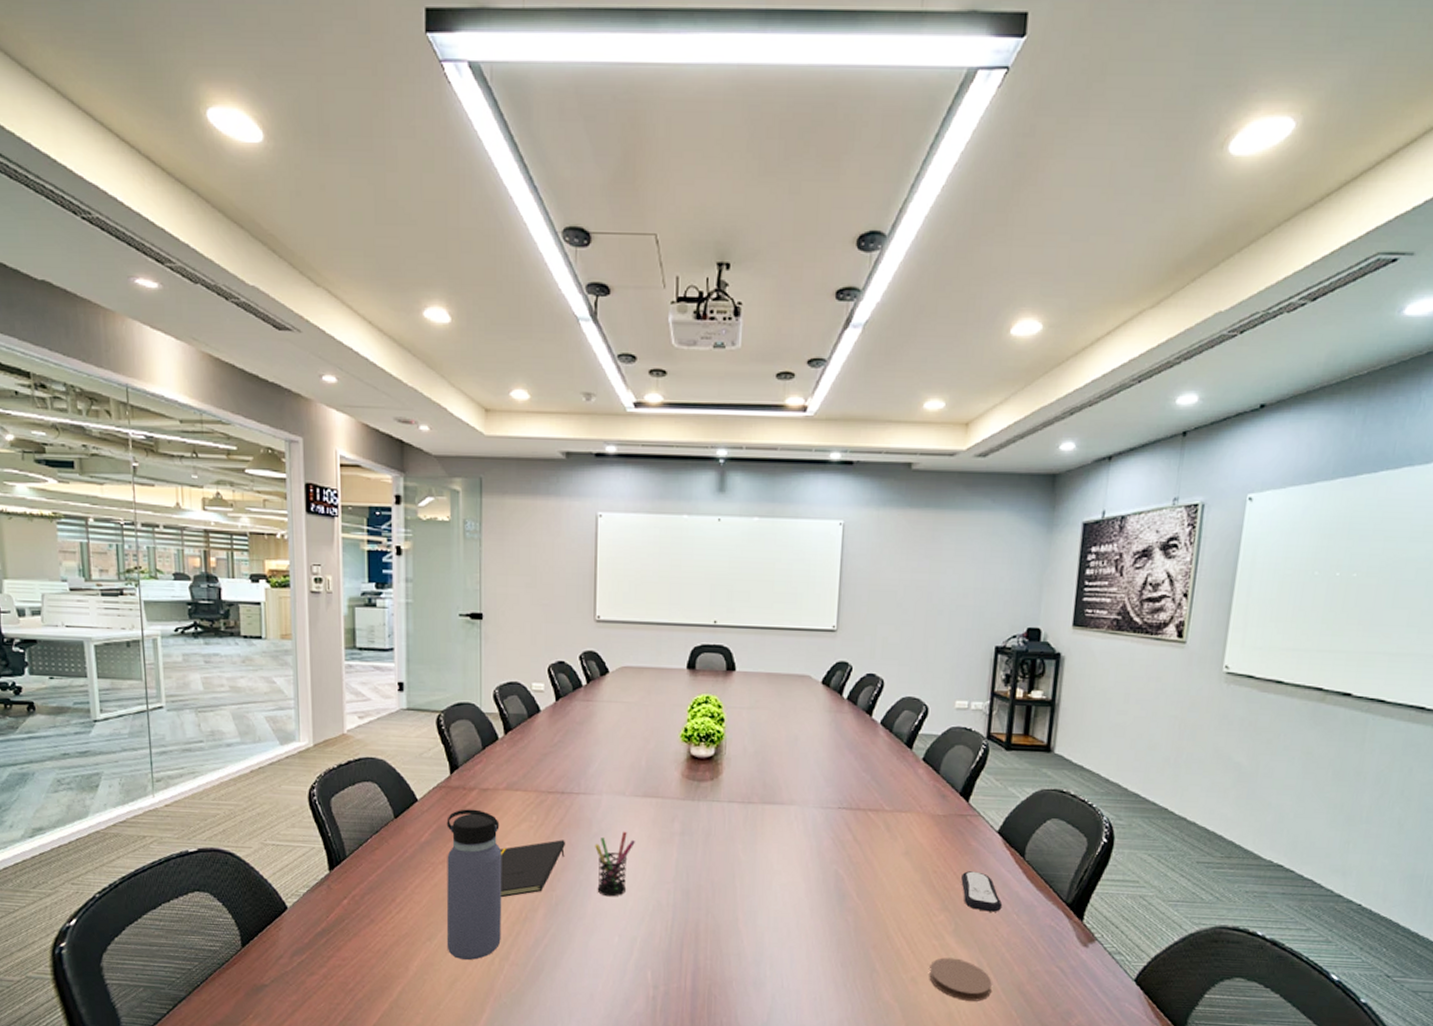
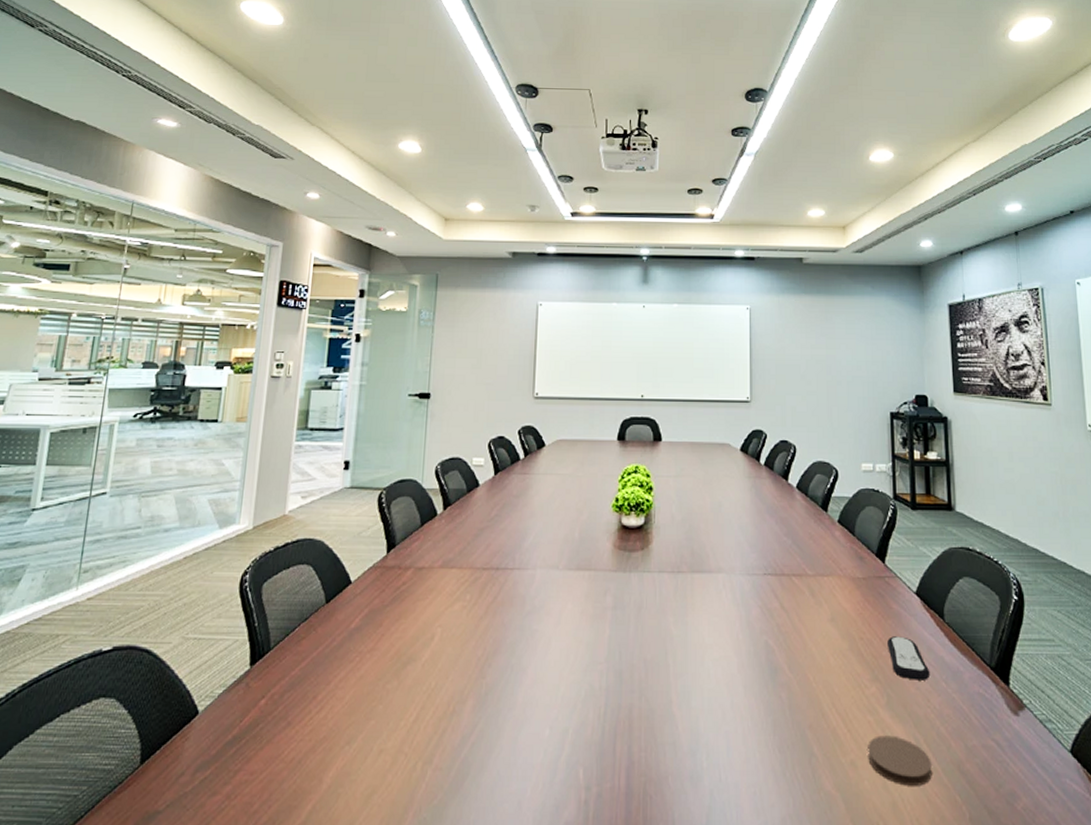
water bottle: present [446,809,502,961] -> none [366,590,433,767]
notepad: present [500,840,565,898] -> none [427,620,498,689]
pen holder: present [595,831,635,897] -> none [528,607,568,682]

